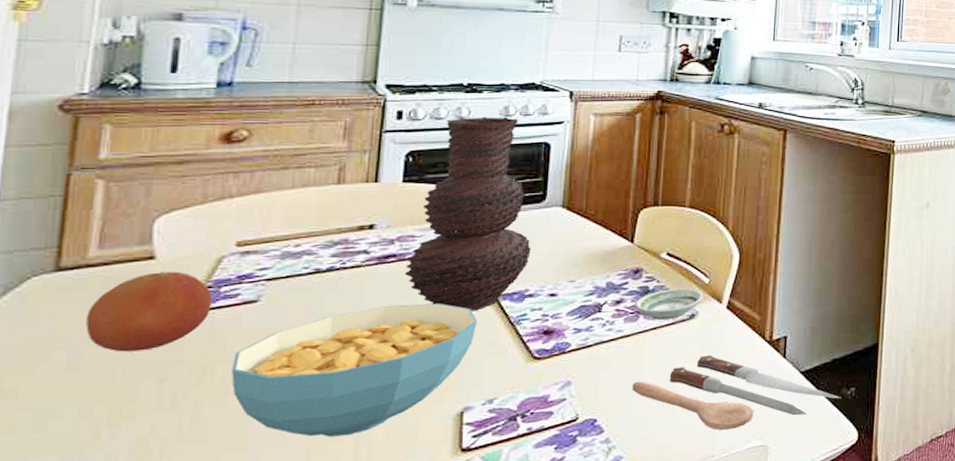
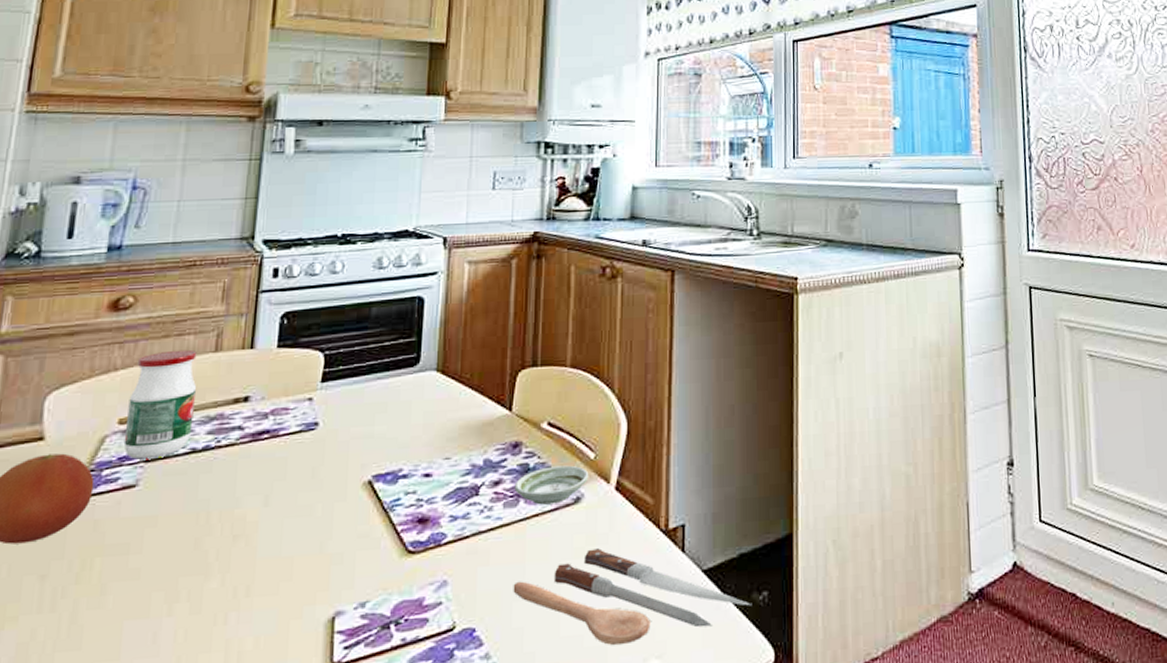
cereal bowl: present [231,304,477,437] -> none [108,487,349,646]
jar: none [242,181,320,278] -> present [123,349,197,460]
vase: present [404,117,531,311] -> none [277,269,405,496]

